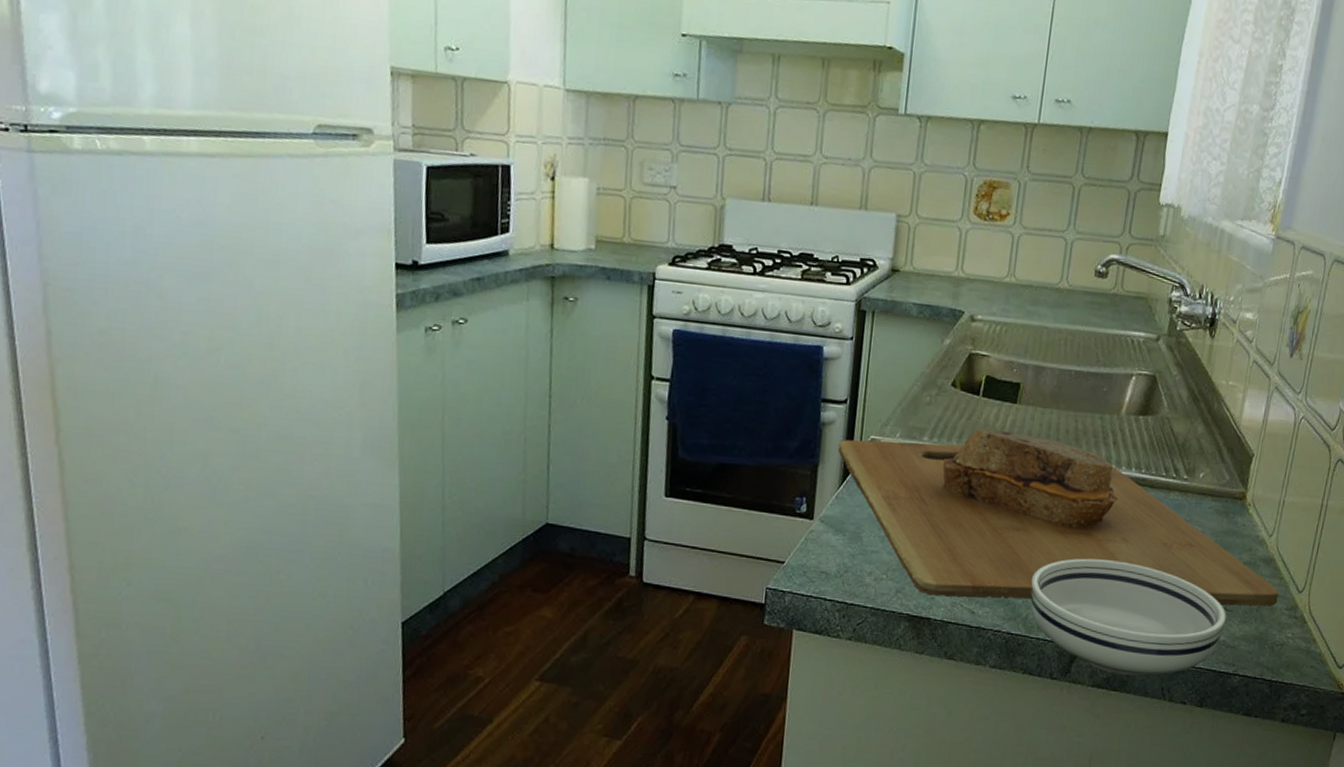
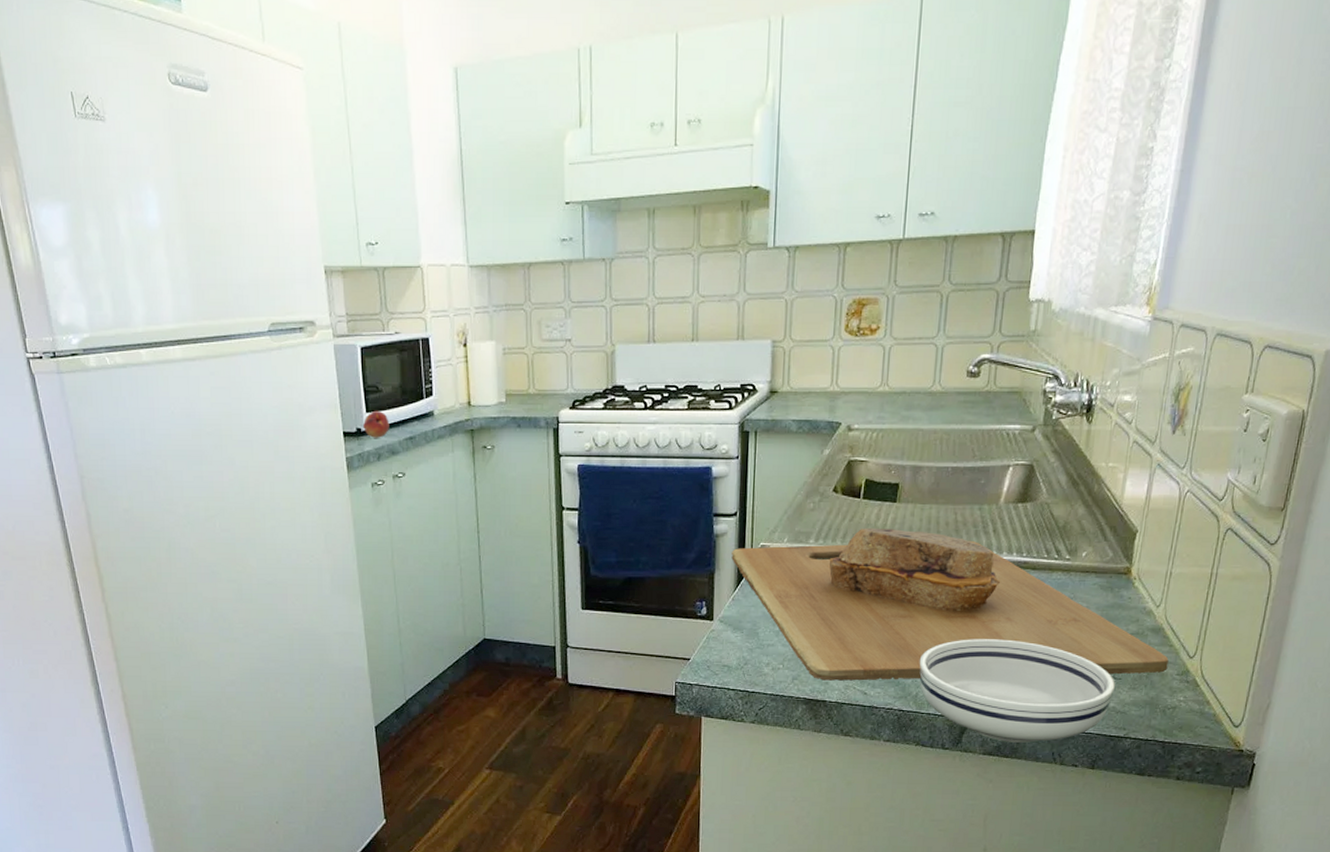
fruit: none [420,242,454,275] -> present [362,410,389,438]

